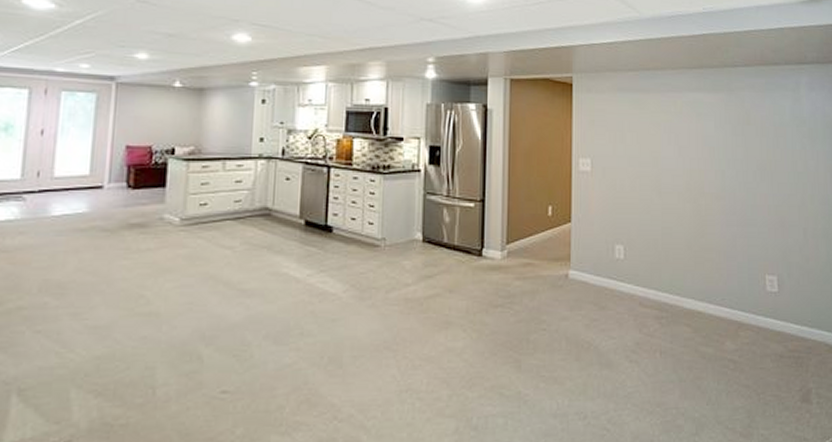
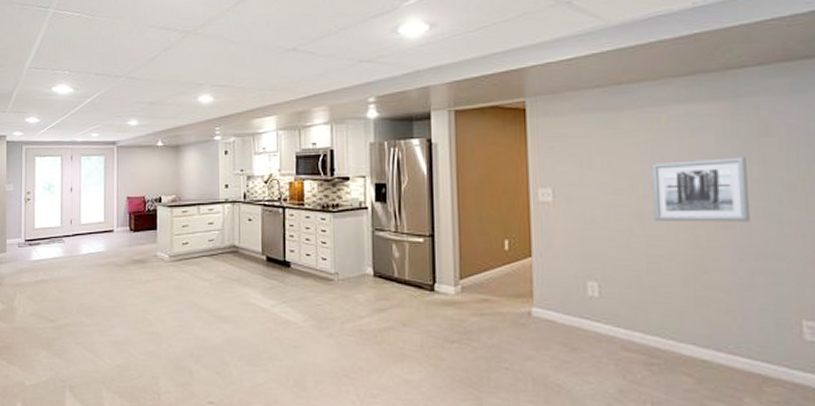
wall art: none [668,140,735,194] -> present [650,157,750,222]

